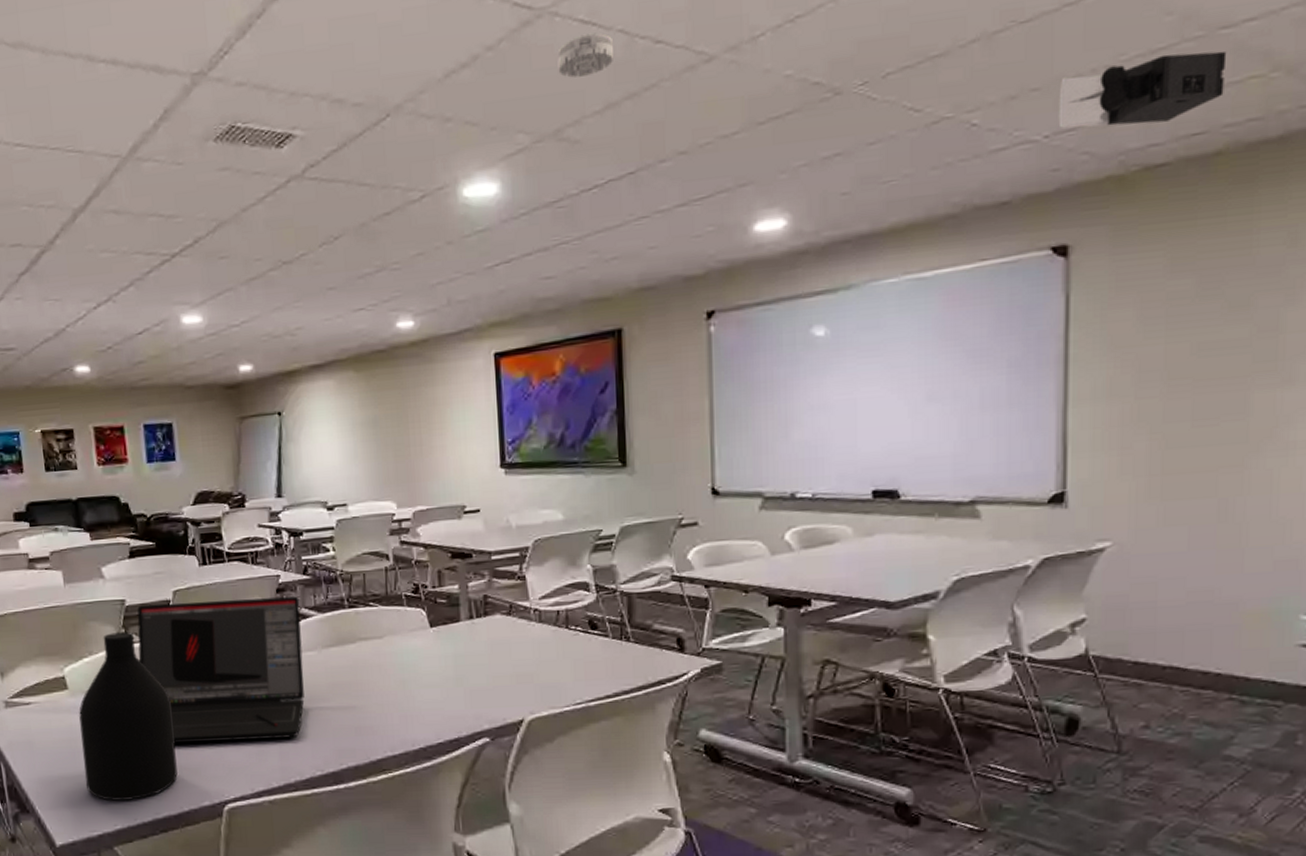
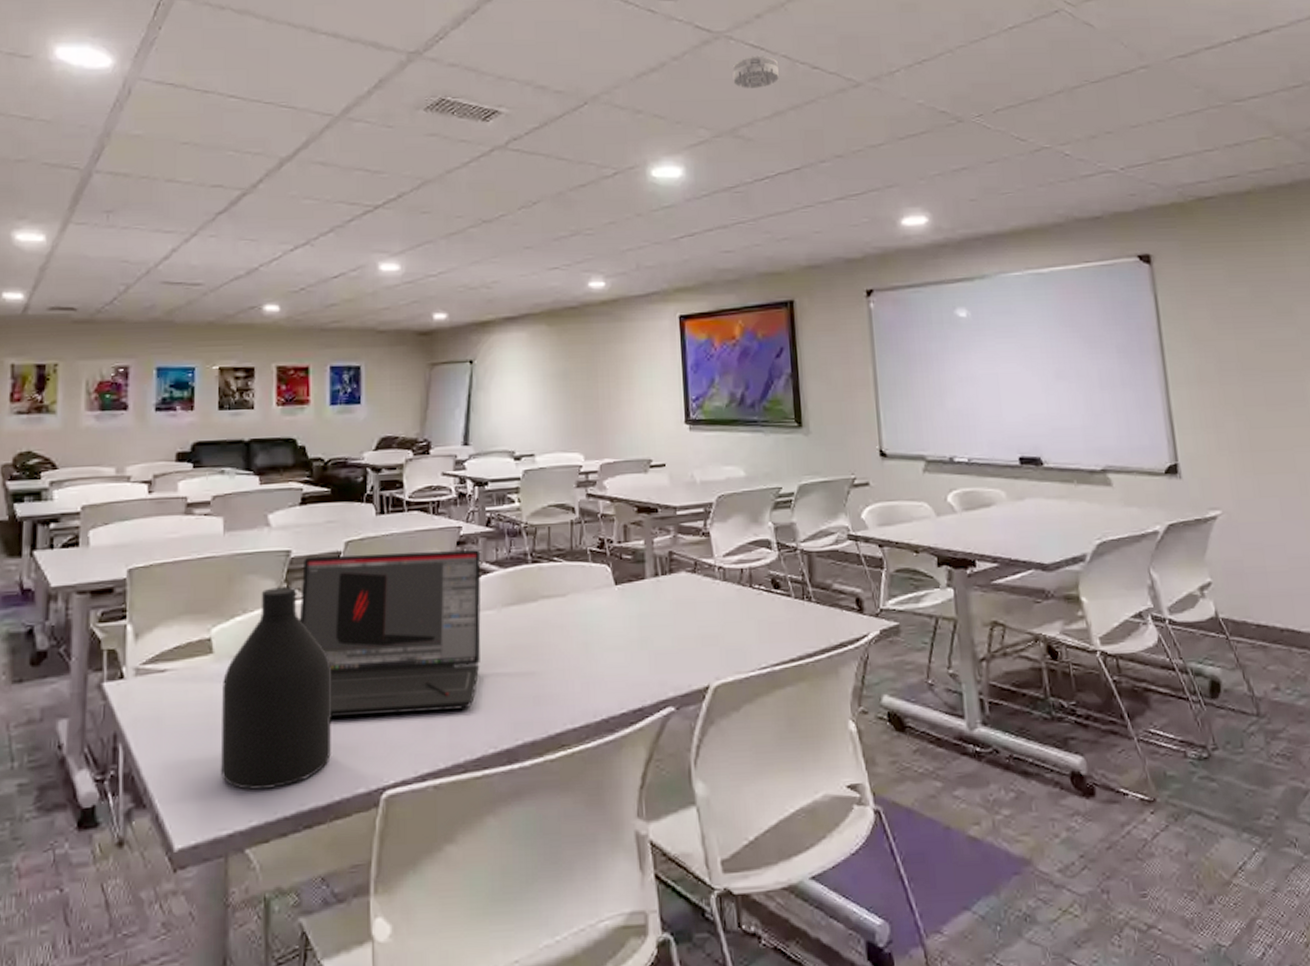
projector: present [1058,51,1227,129] -> none [1127,116,1245,166]

